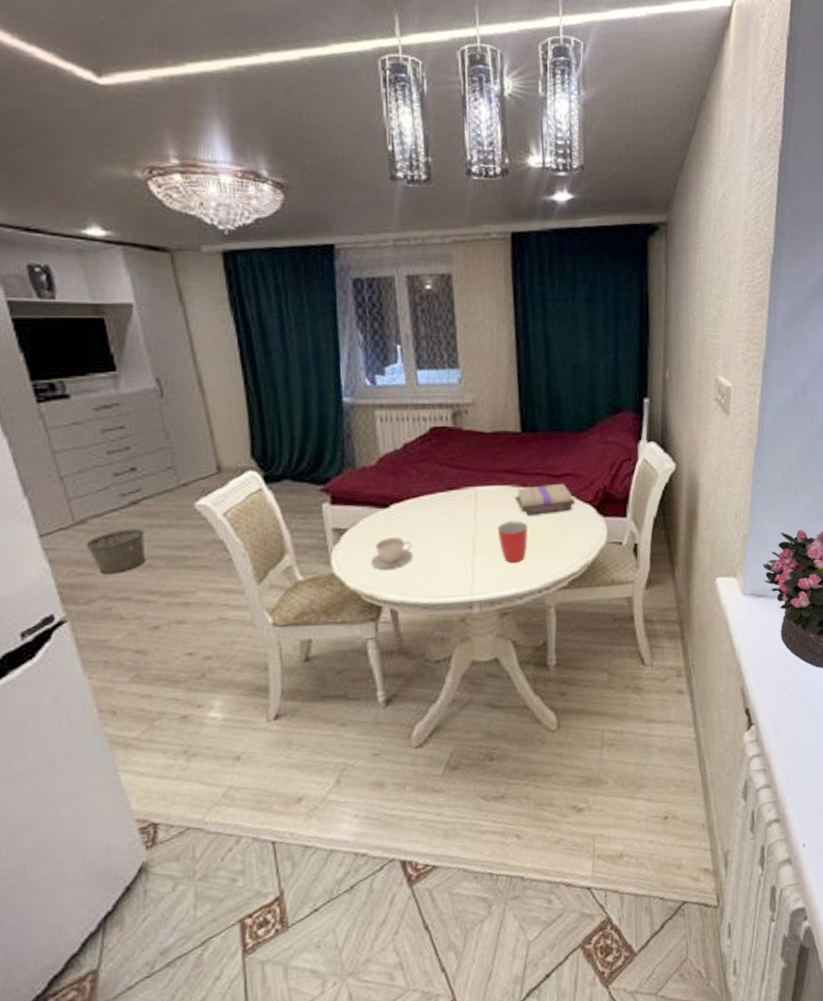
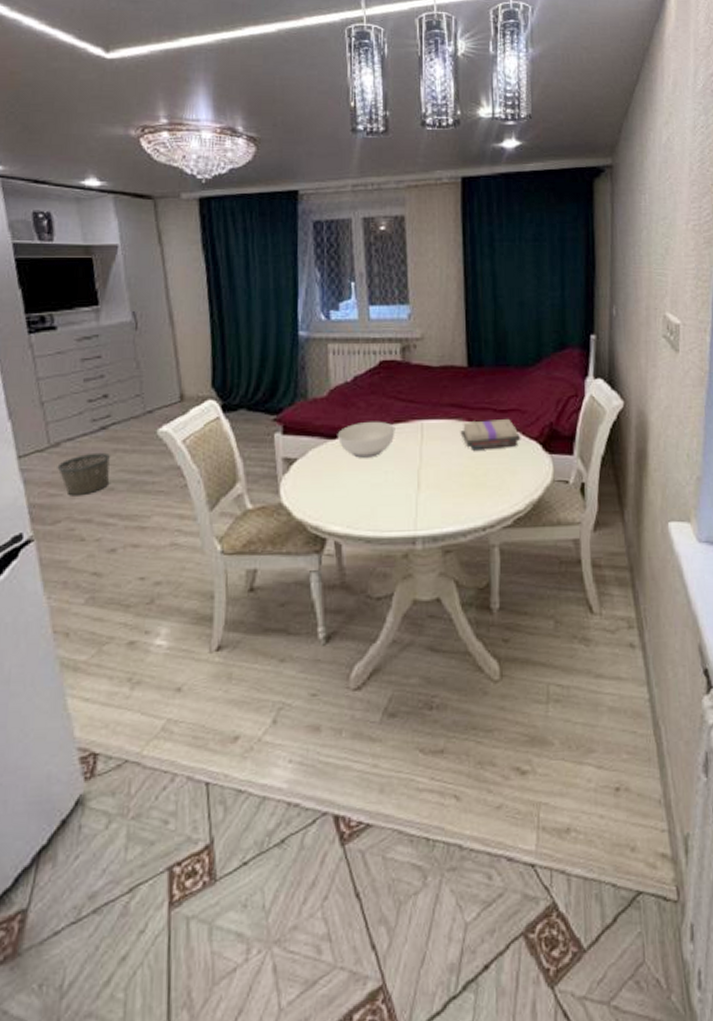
teacup: present [370,537,413,569] -> none [317,469,359,501]
bowl: none [388,488,449,526] -> present [337,421,395,458]
mug: present [497,520,528,563] -> none [442,455,472,498]

